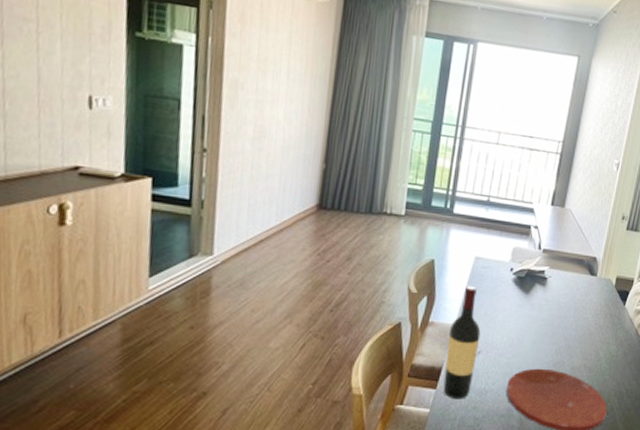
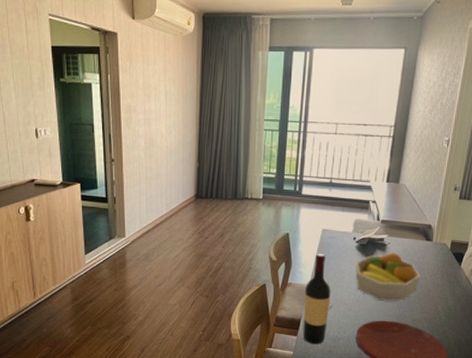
fruit bowl: none [510,287,582,346] -> present [354,252,421,302]

